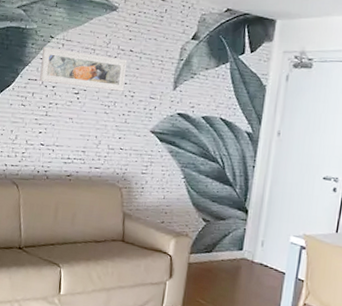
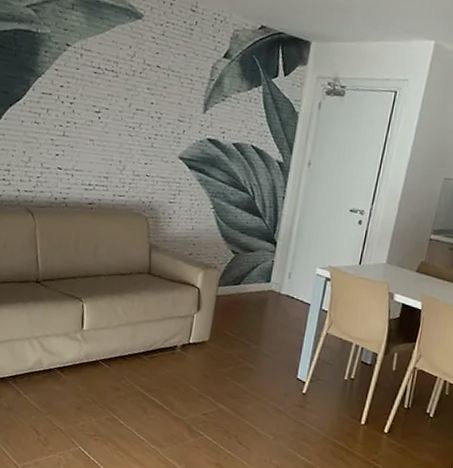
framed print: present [40,47,128,91] -> none [55,56,154,112]

